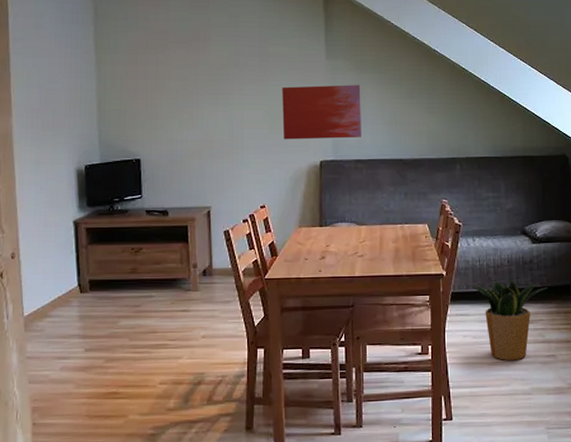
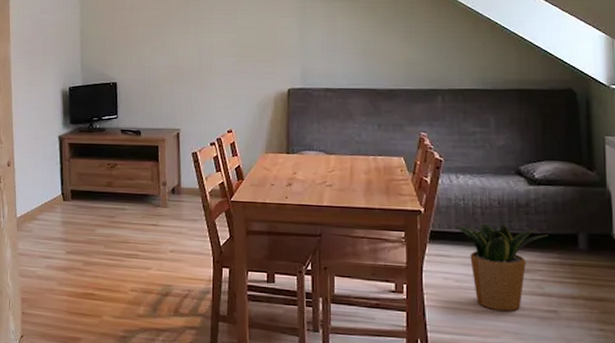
wall art: present [282,85,361,140] -> none [250,13,332,68]

